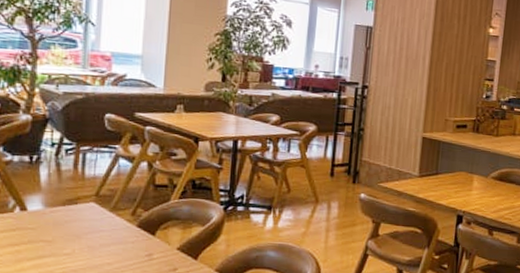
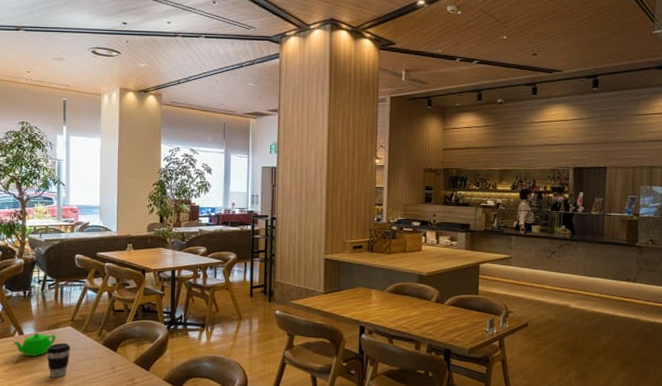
teapot: none [11,209,74,238] -> present [13,333,57,356]
coffee cup: none [58,222,93,265] -> present [46,343,70,378]

